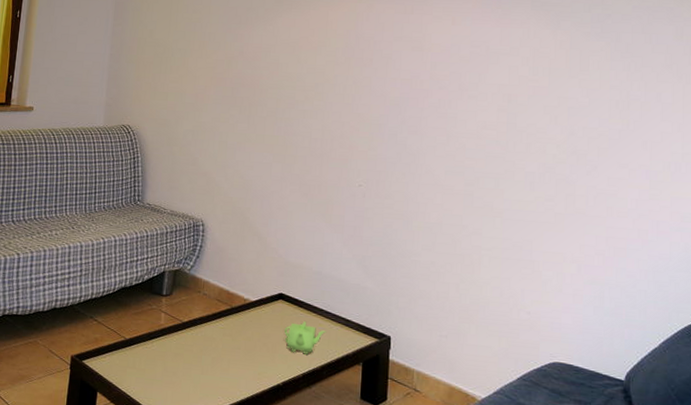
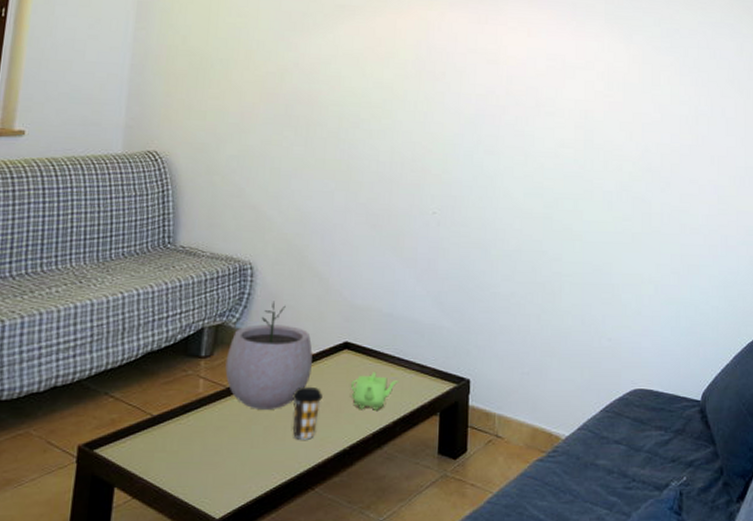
plant pot: none [181,253,253,344] -> present [225,301,313,409]
coffee cup: none [235,327,261,373] -> present [292,386,323,440]

